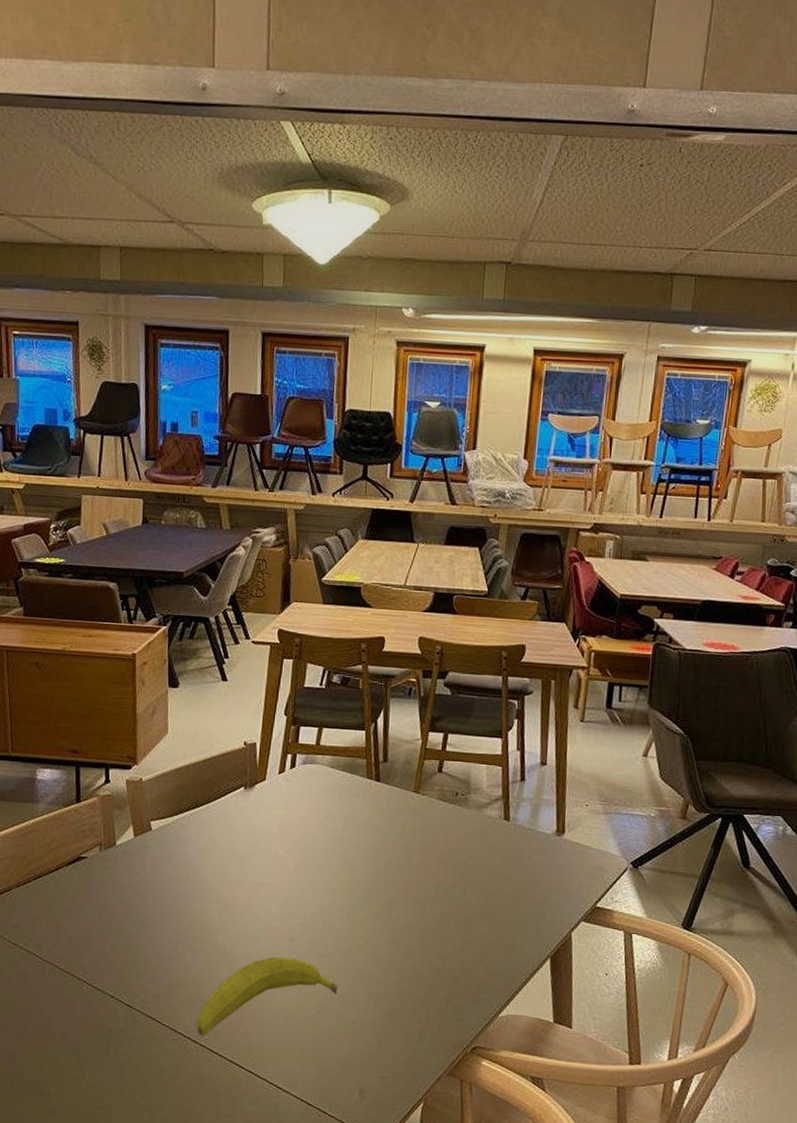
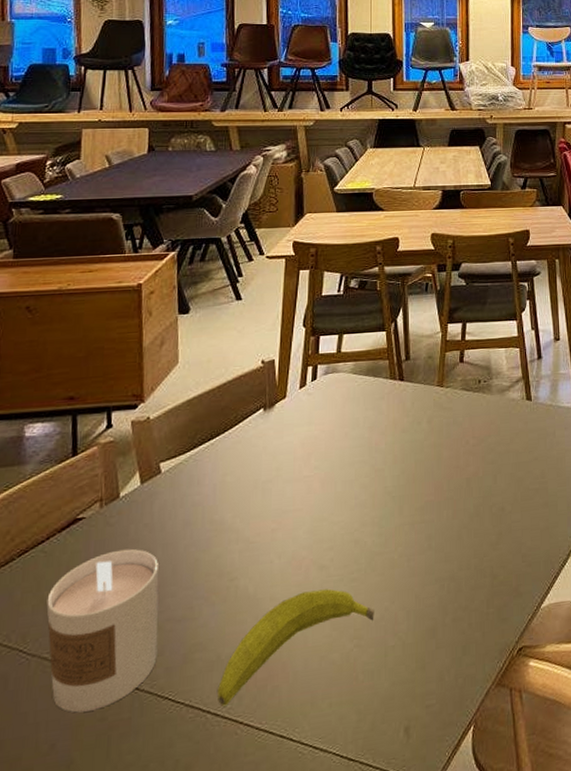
candle: none [57,890,149,1016] -> present [46,548,159,713]

